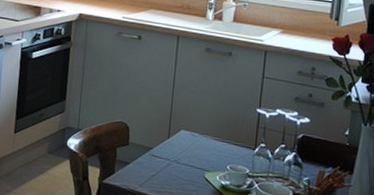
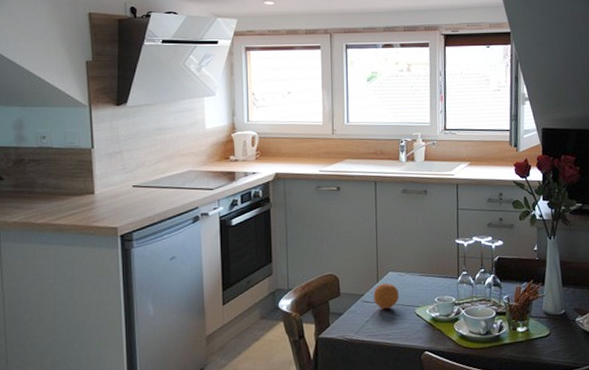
fruit: none [162,140,189,168] -> present [373,283,399,309]

